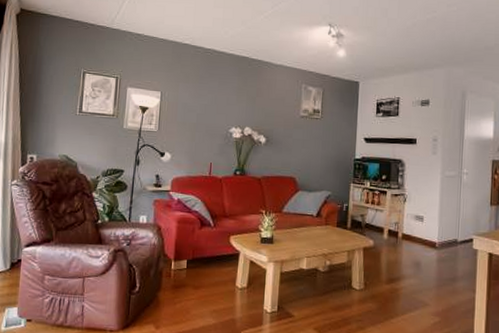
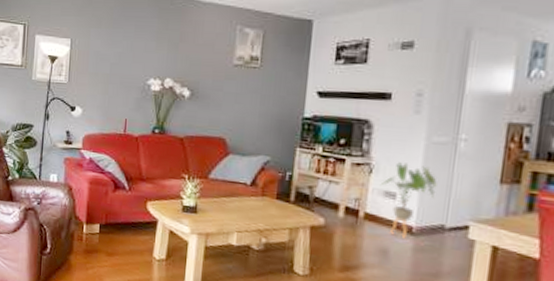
house plant: none [413,192,450,252] -> present [381,162,437,239]

